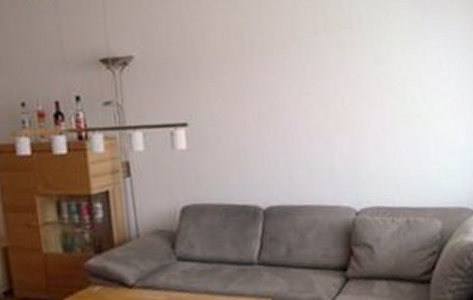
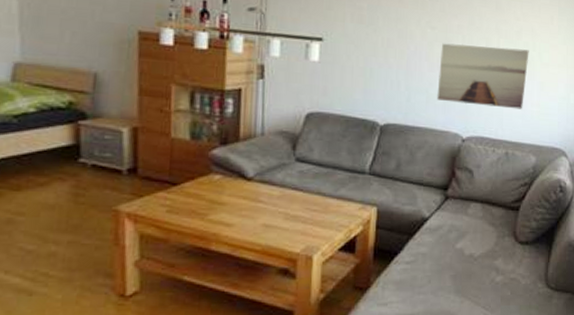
wall art: none [318,102,420,173] -> present [437,43,529,109]

